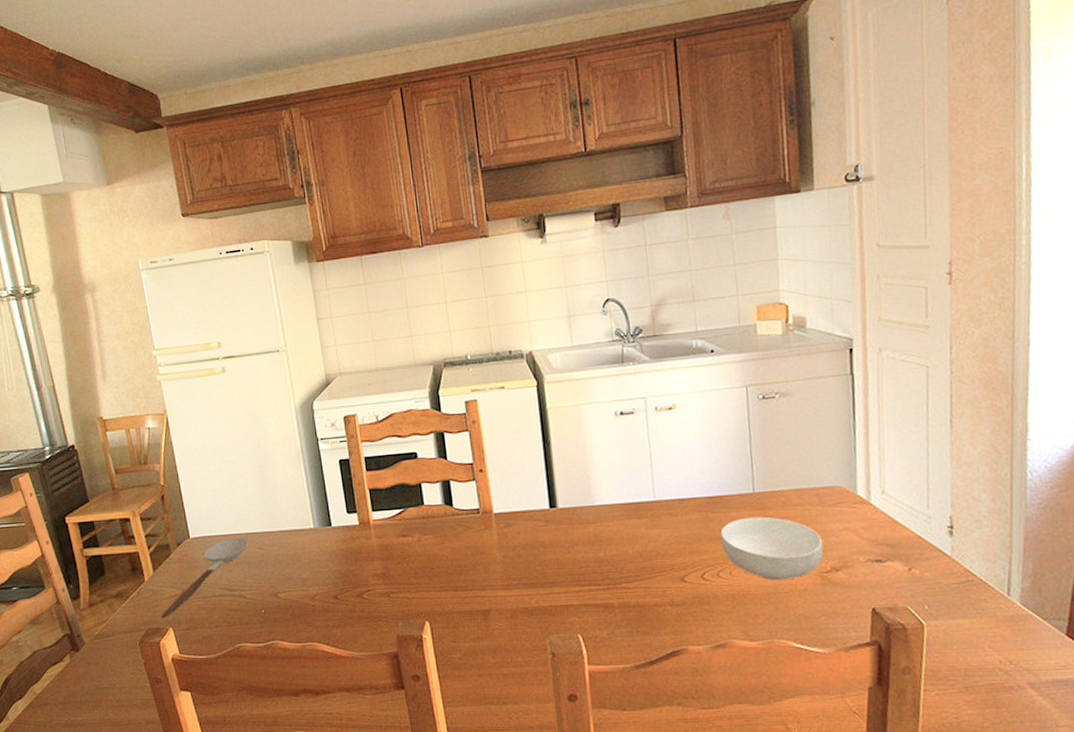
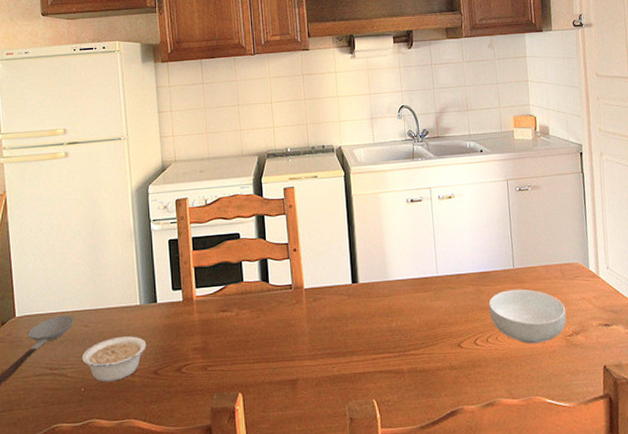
legume: none [260,560,324,605] -> present [82,336,147,383]

